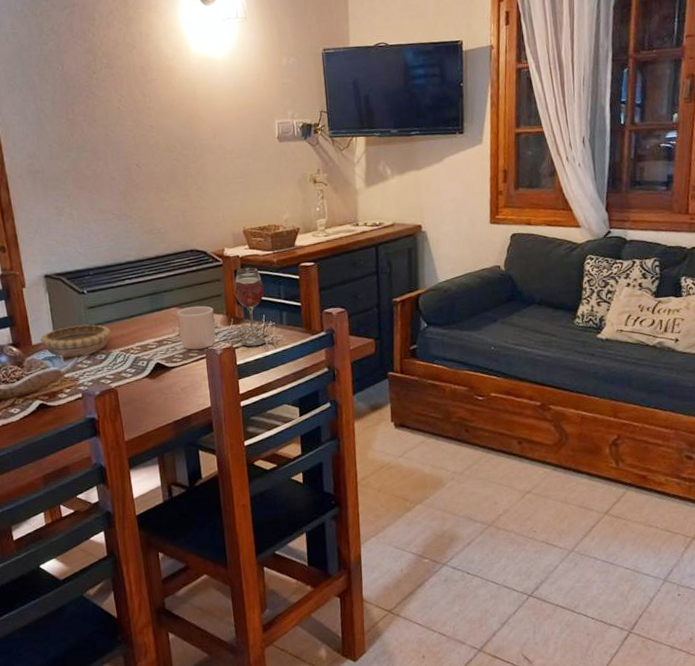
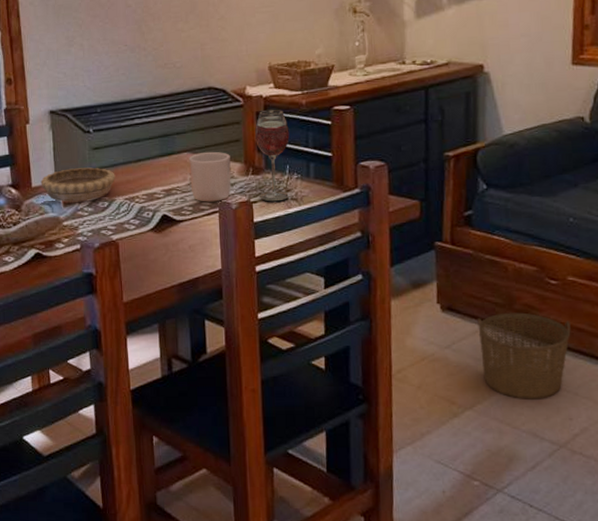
basket: none [423,424,495,492] -> present [477,312,571,399]

